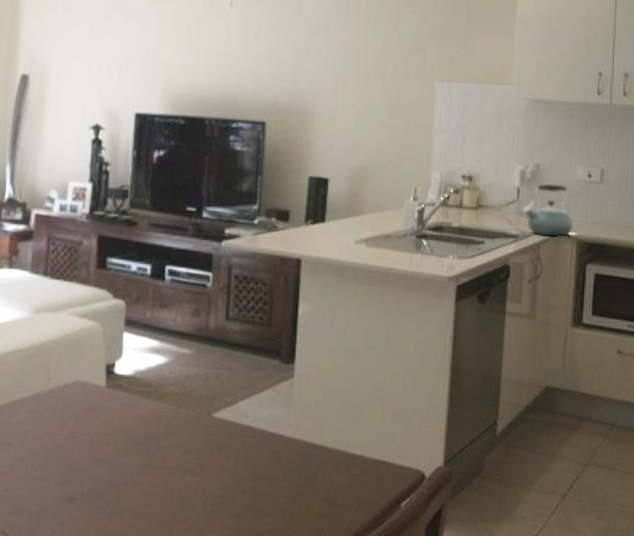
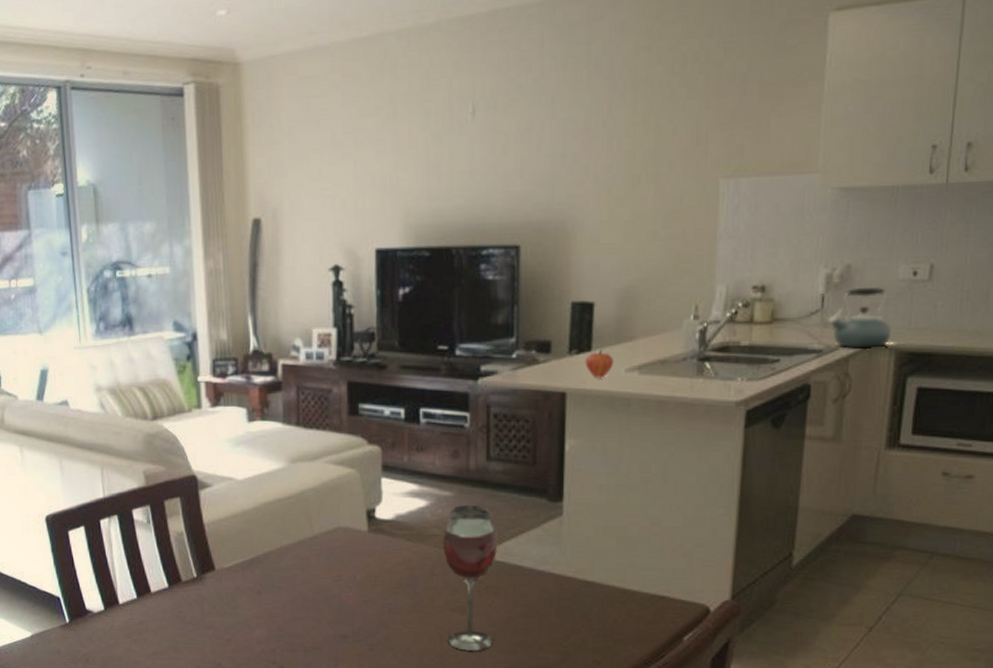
wineglass: none [178,363,233,516] -> present [443,505,498,651]
fruit: none [319,220,344,248] -> present [585,348,613,379]

